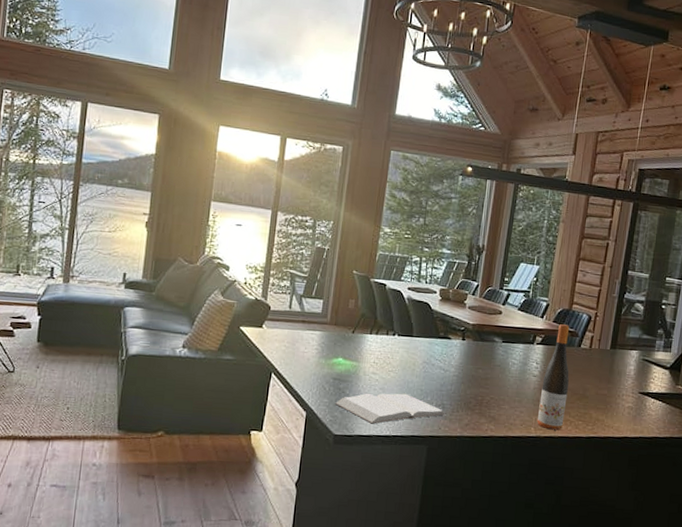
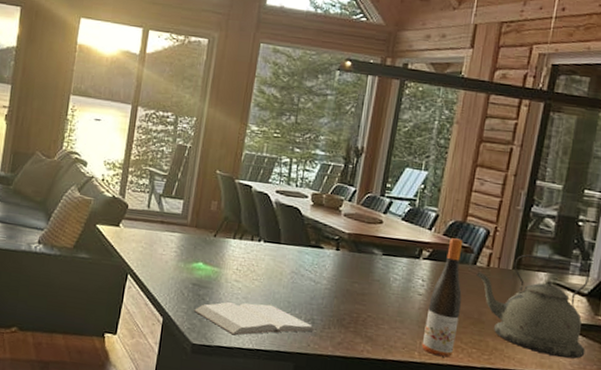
kettle: none [581,335,671,424] -> present [476,254,589,359]

